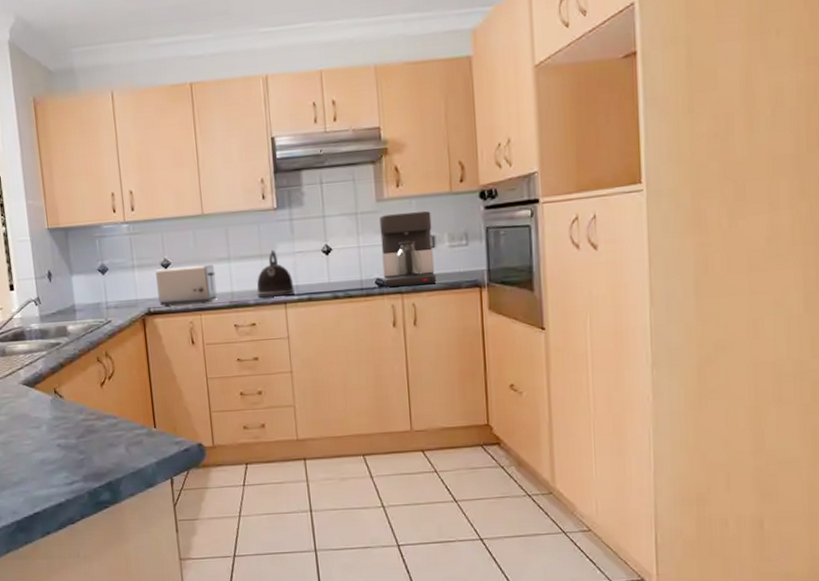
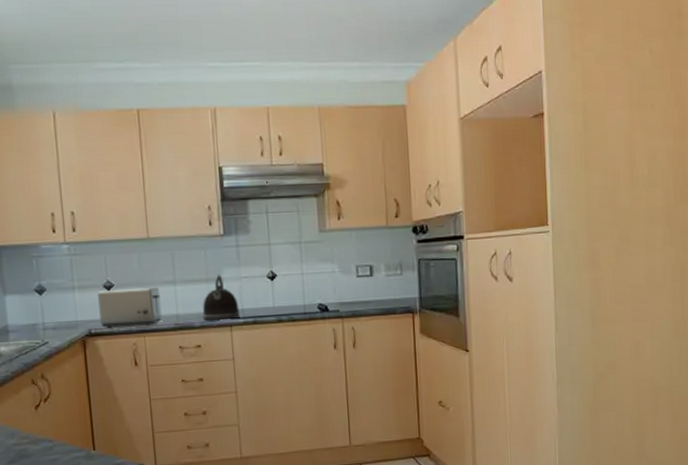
coffee maker: present [379,211,437,288] -> none [322,243,374,313]

